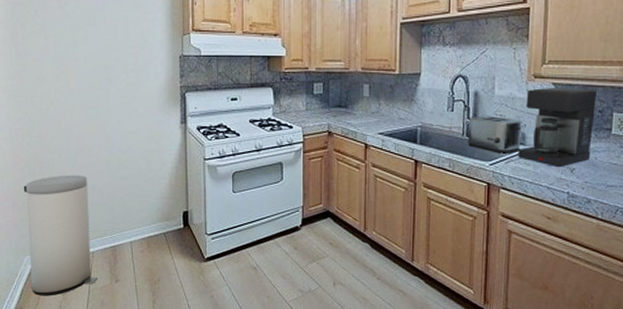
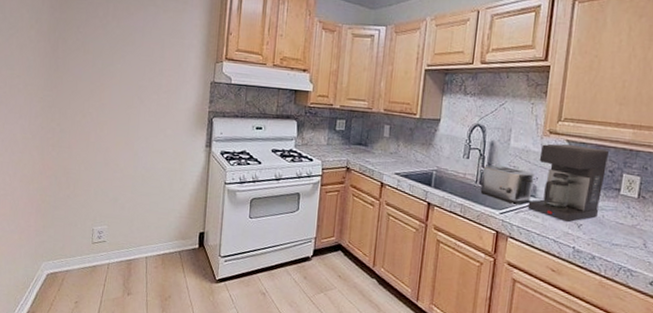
pedal bin: present [23,175,99,296] -> none [46,186,112,303]

